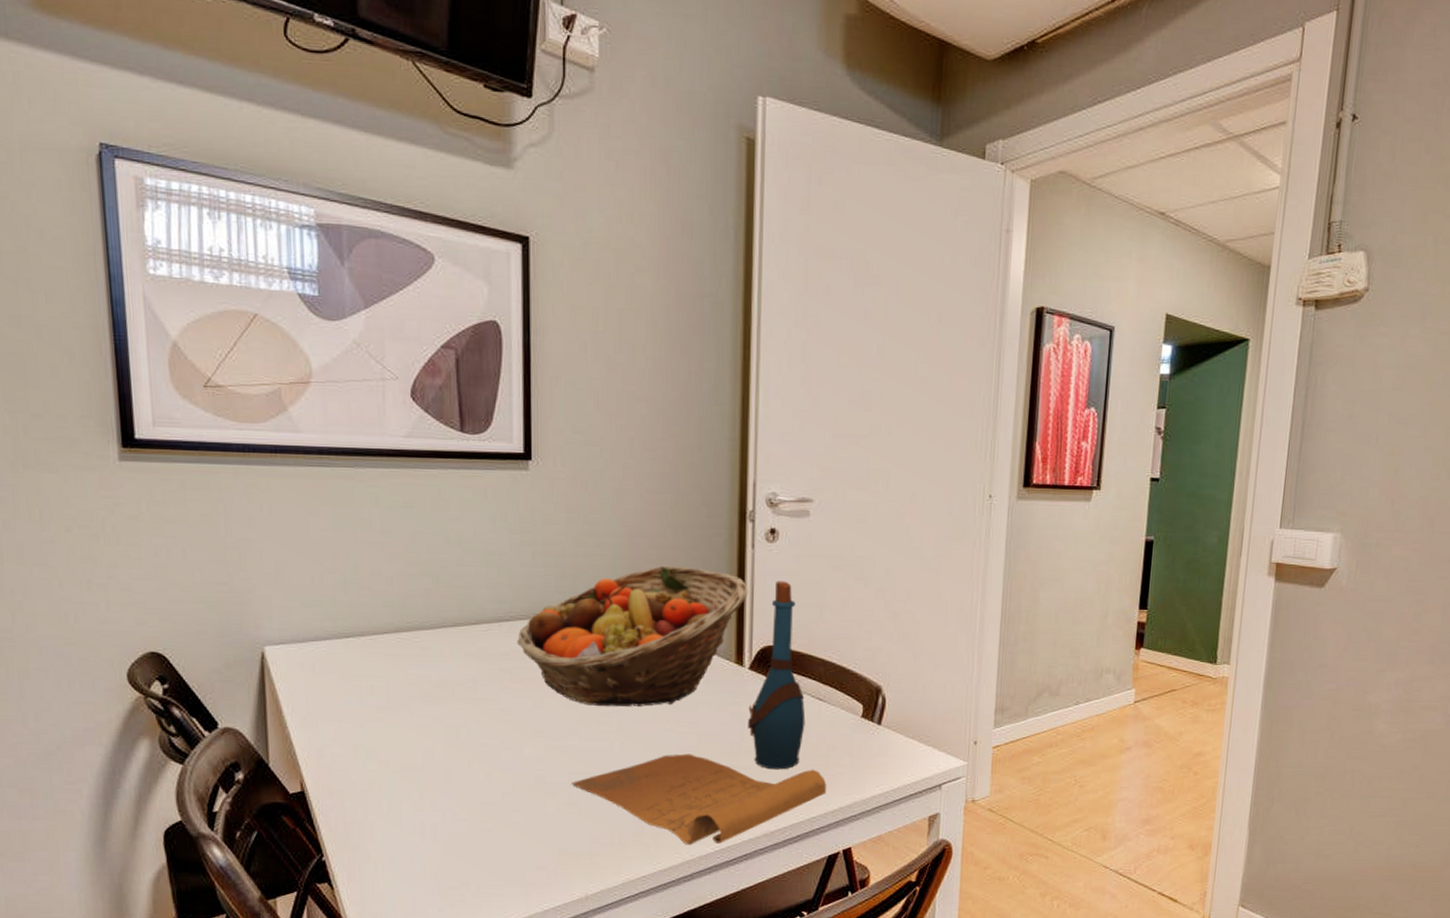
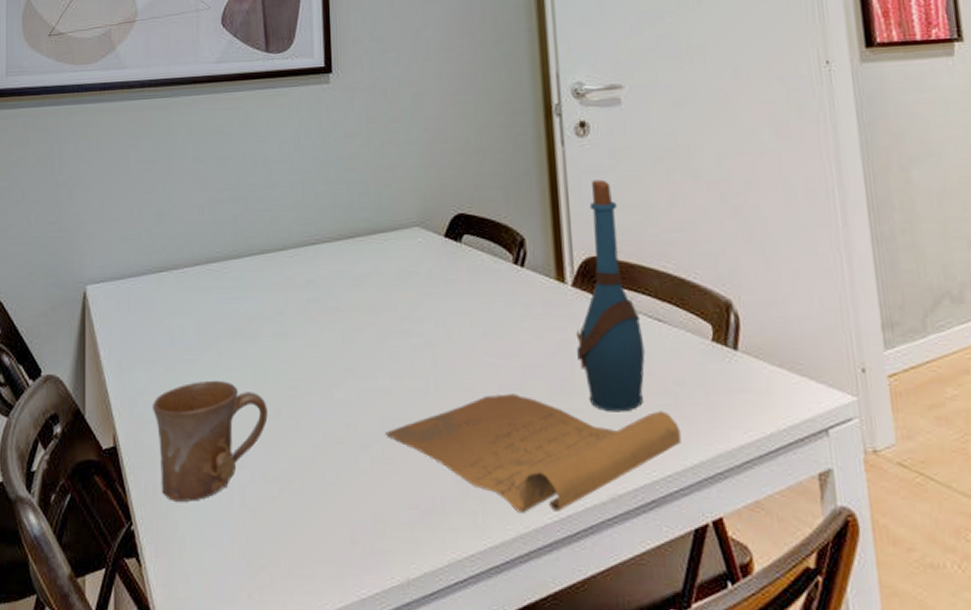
mug: none [341,736,459,837] -> present [153,380,268,502]
fruit basket: present [517,566,748,706] -> none [323,172,563,338]

